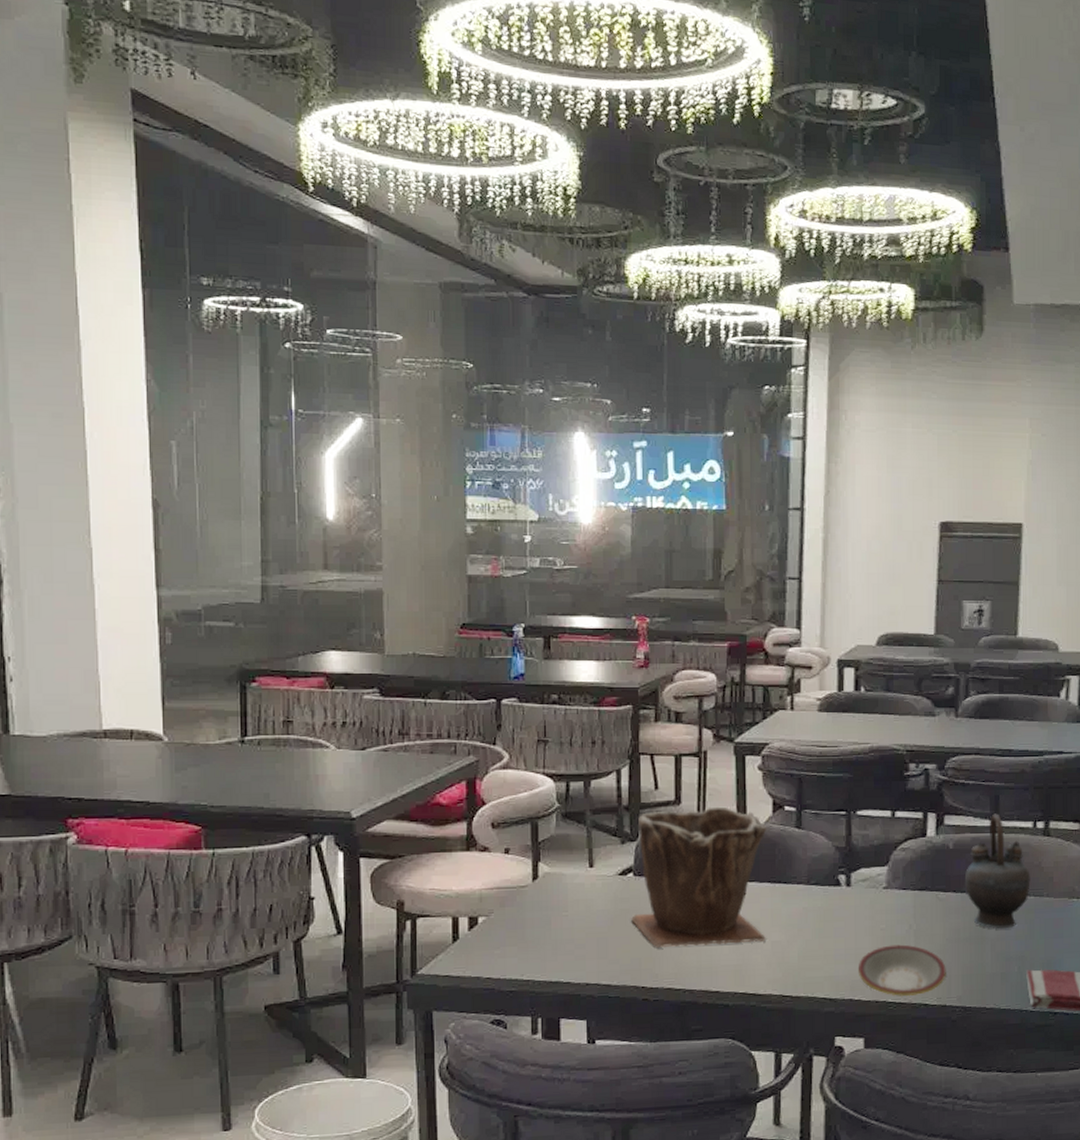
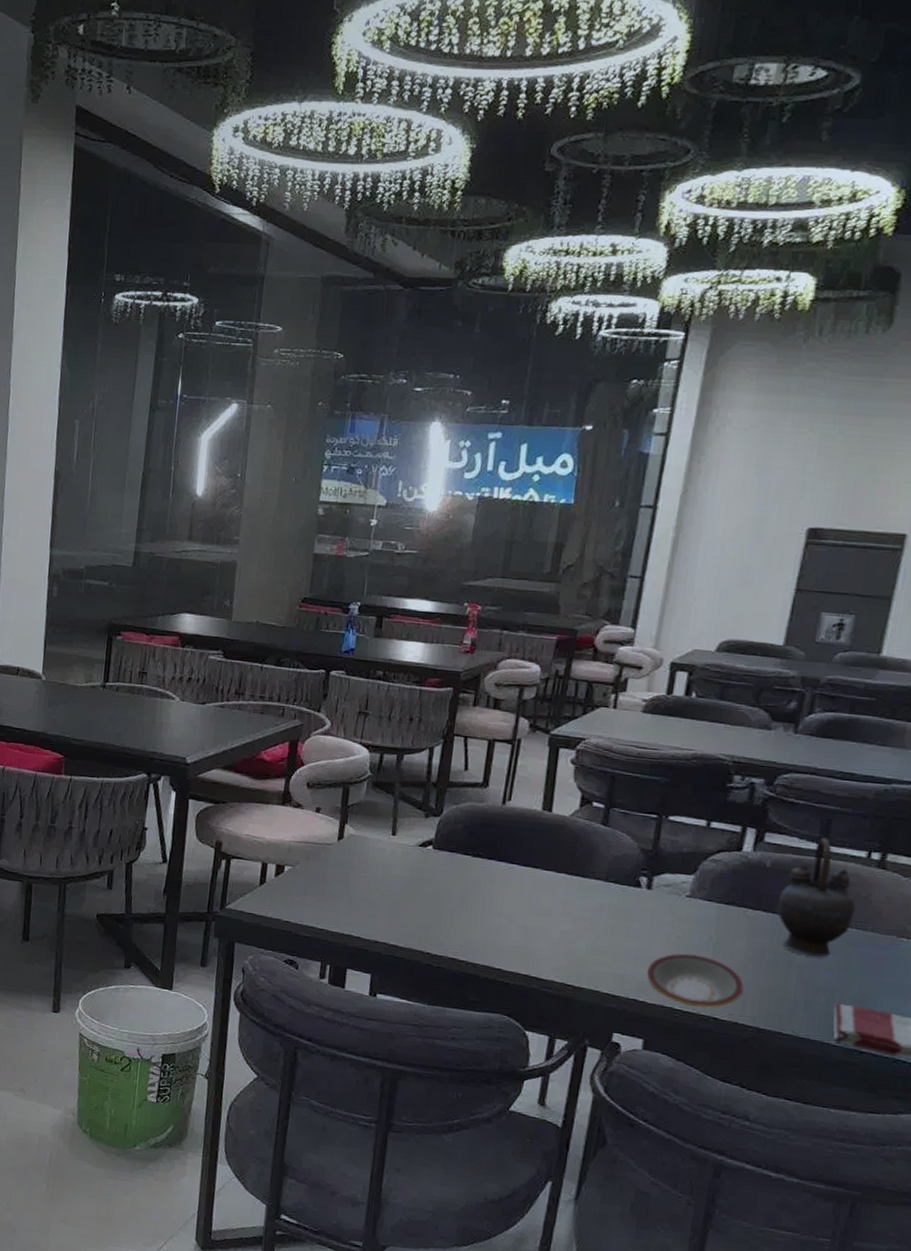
plant pot: present [631,806,767,947] -> none [425,791,572,929]

